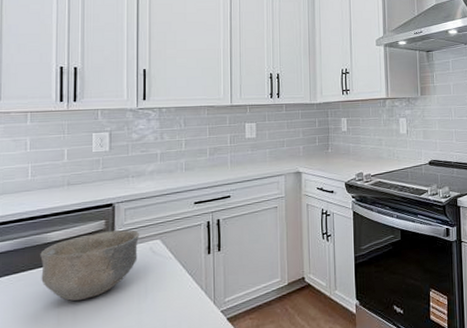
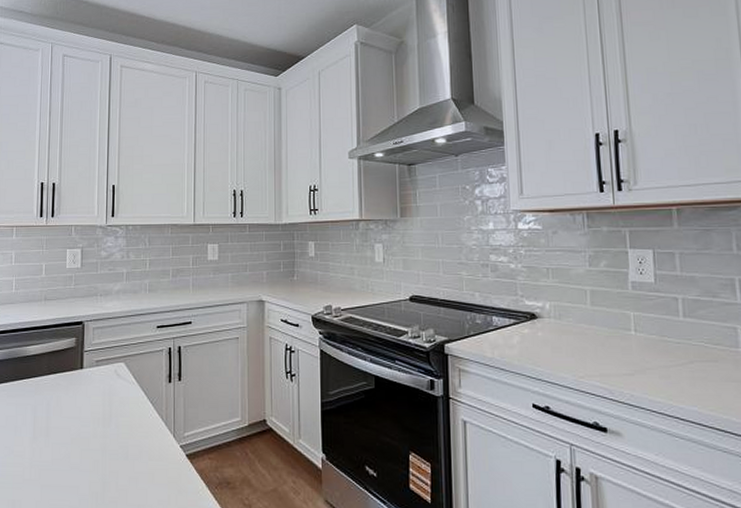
bowl: present [40,230,139,301] -> none [20,349,105,416]

